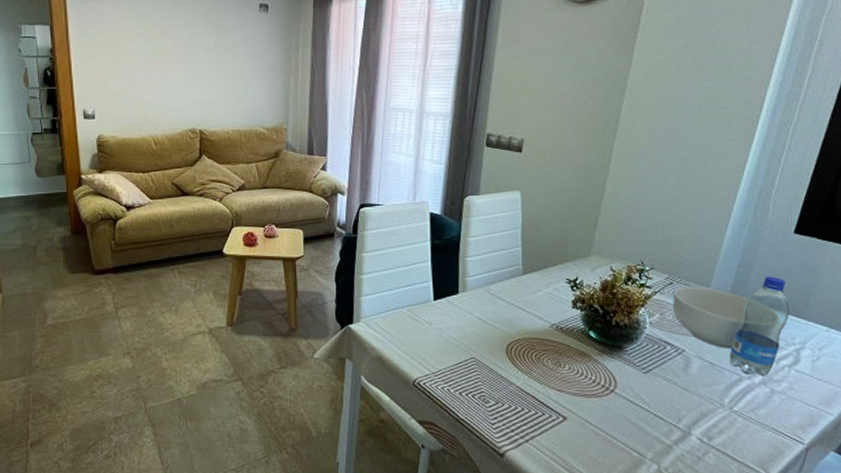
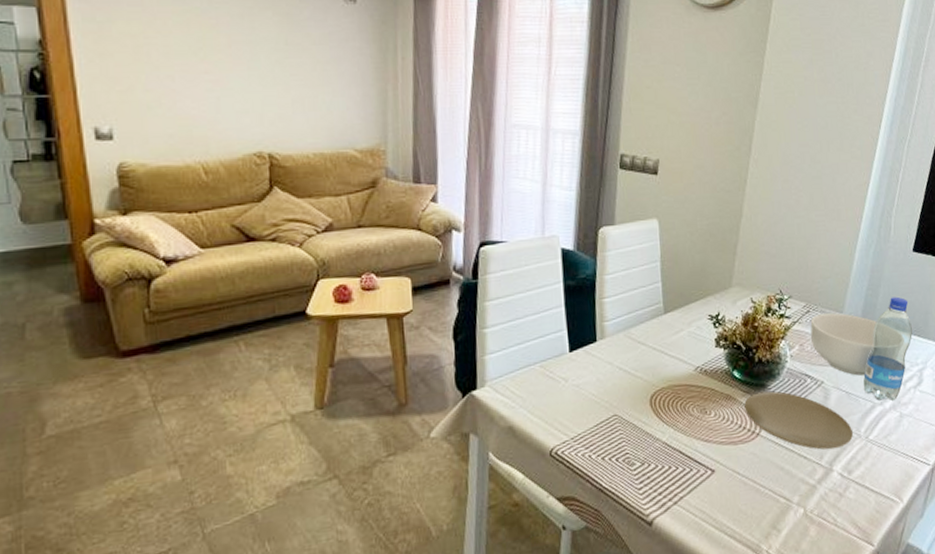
plate: none [599,353,715,415] -> present [744,391,853,450]

